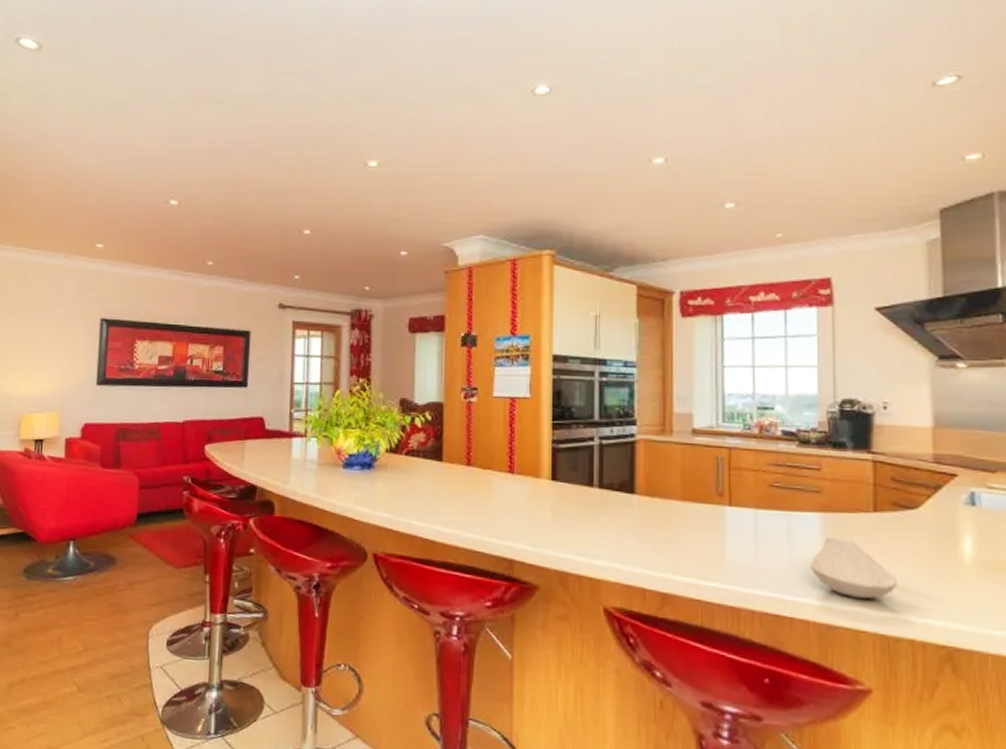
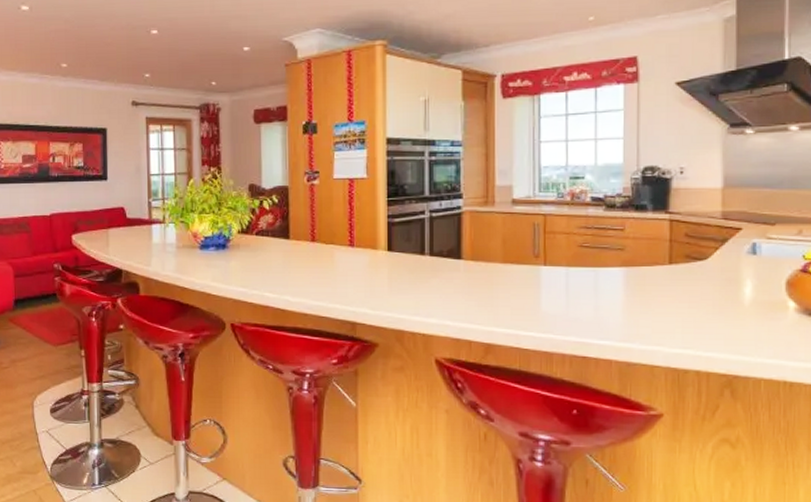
spoon rest: present [809,535,898,600] -> none [613,286,688,340]

